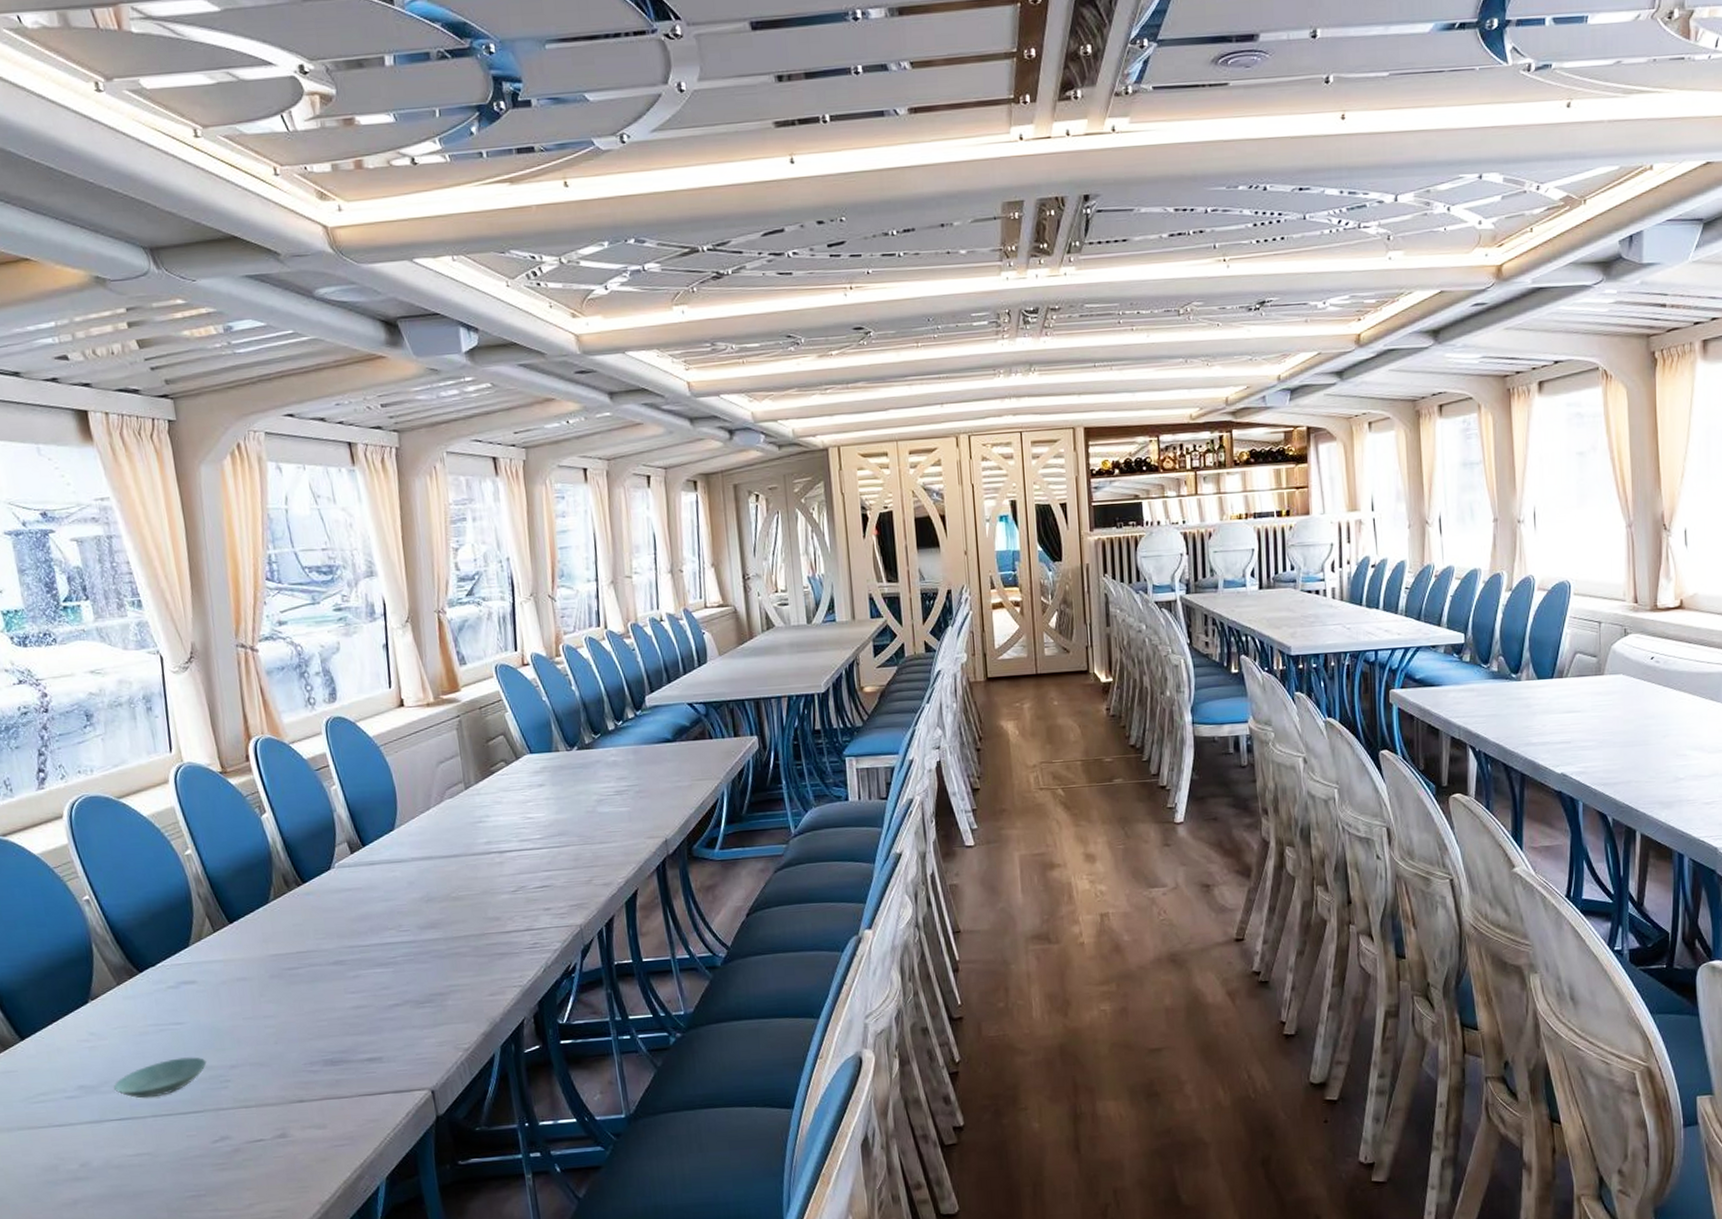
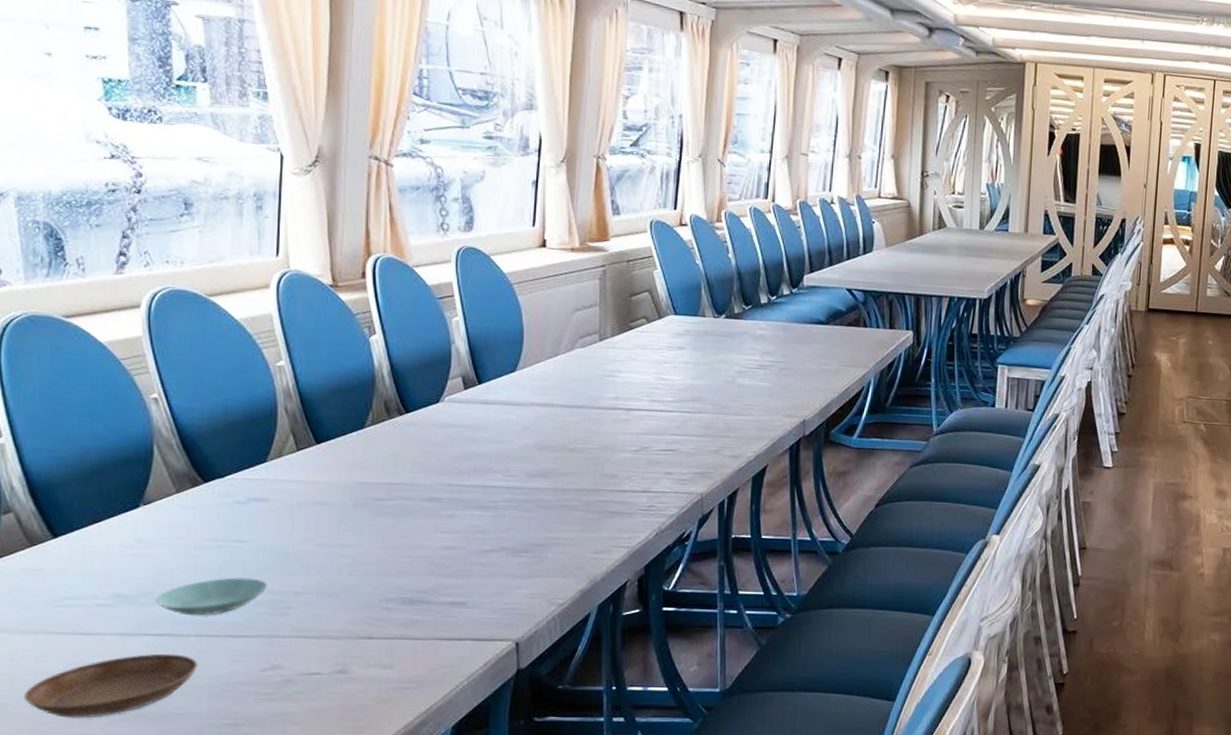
saucer: none [17,1135,159,1205] -> present [23,653,199,719]

